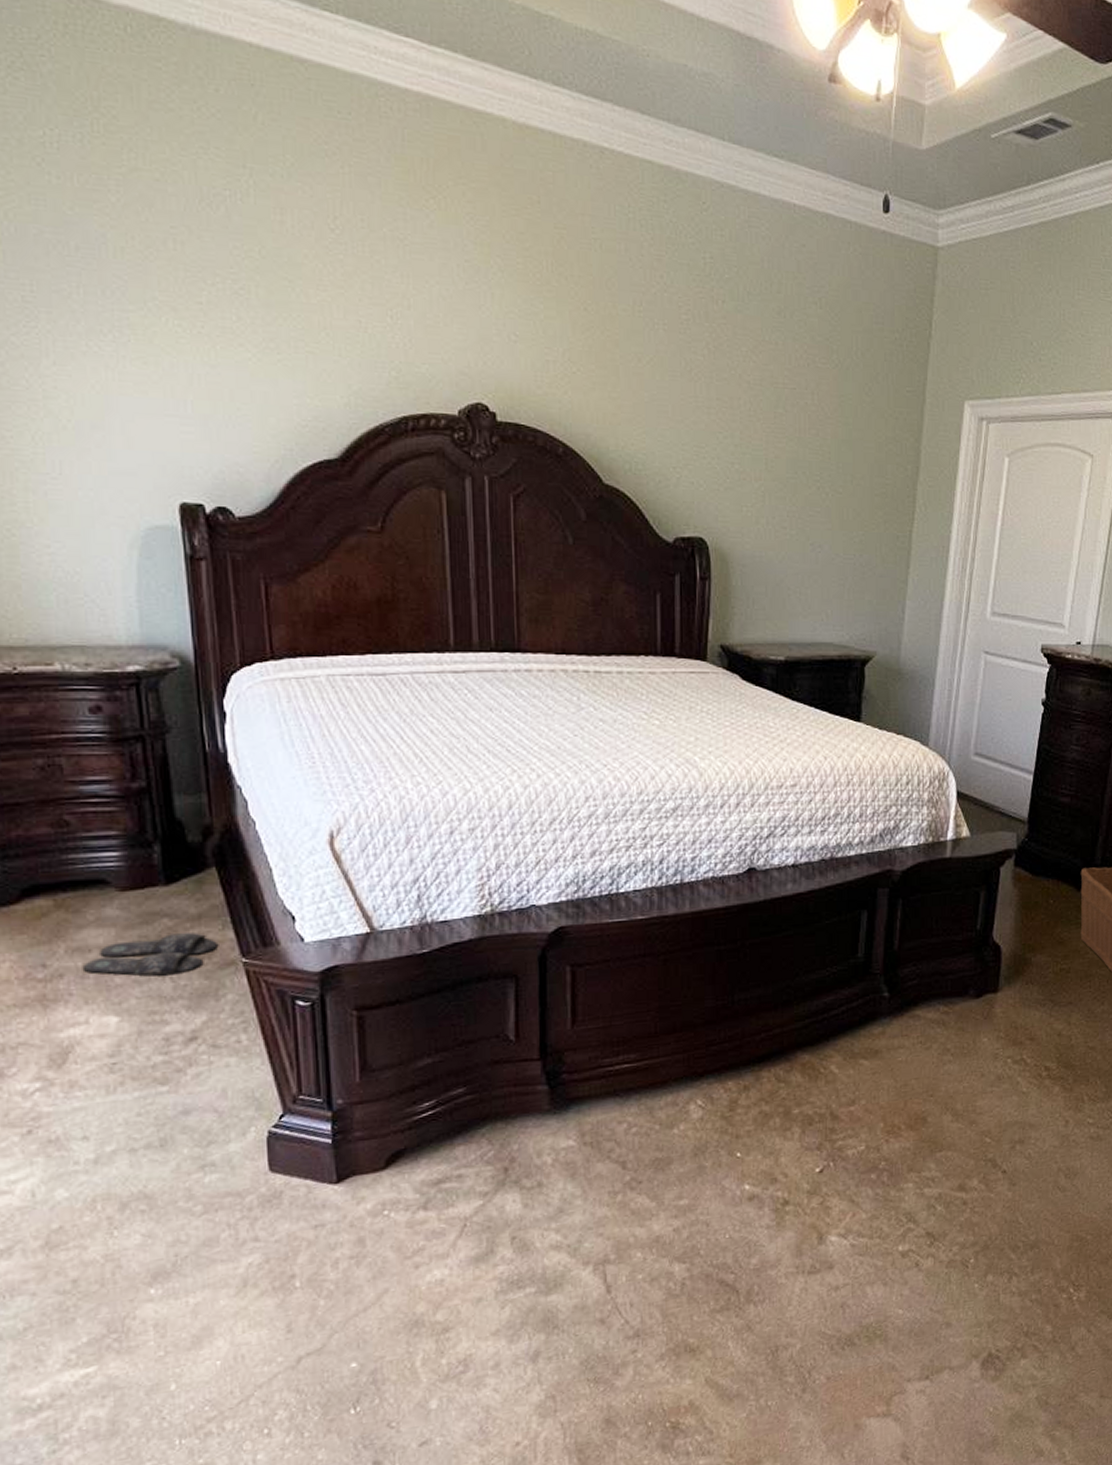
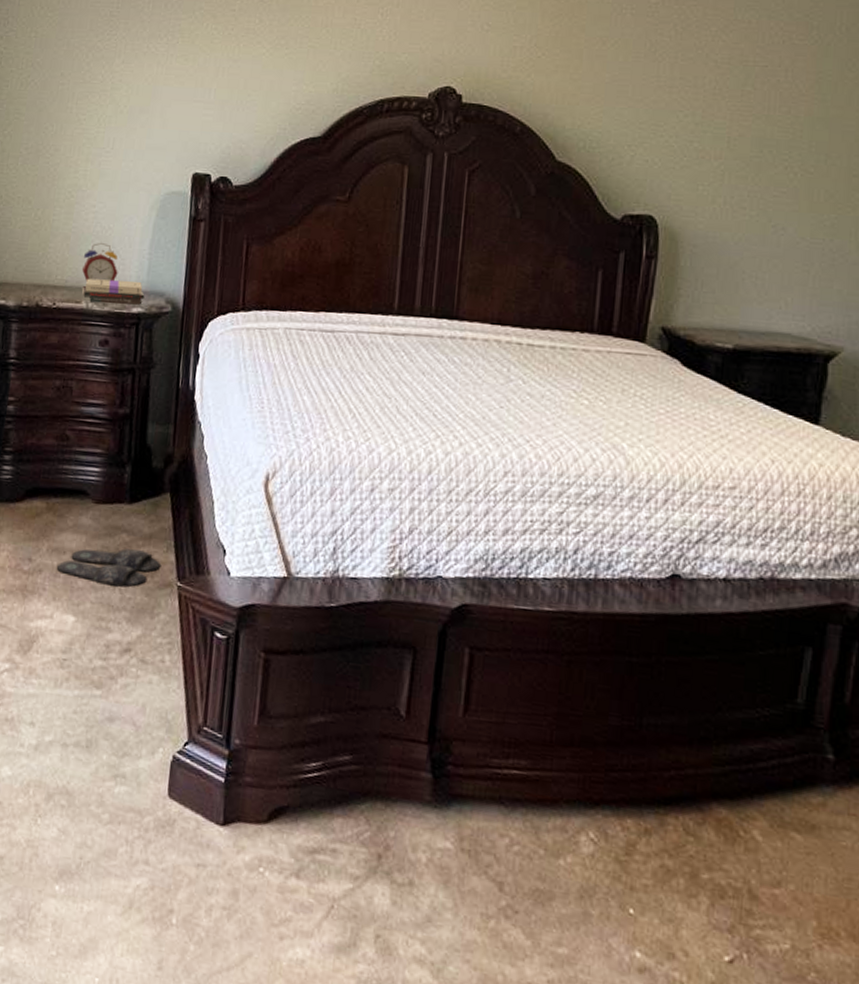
alarm clock: none [45,590,99,638] -> present [81,242,118,282]
books: none [50,634,141,664] -> present [81,278,145,306]

